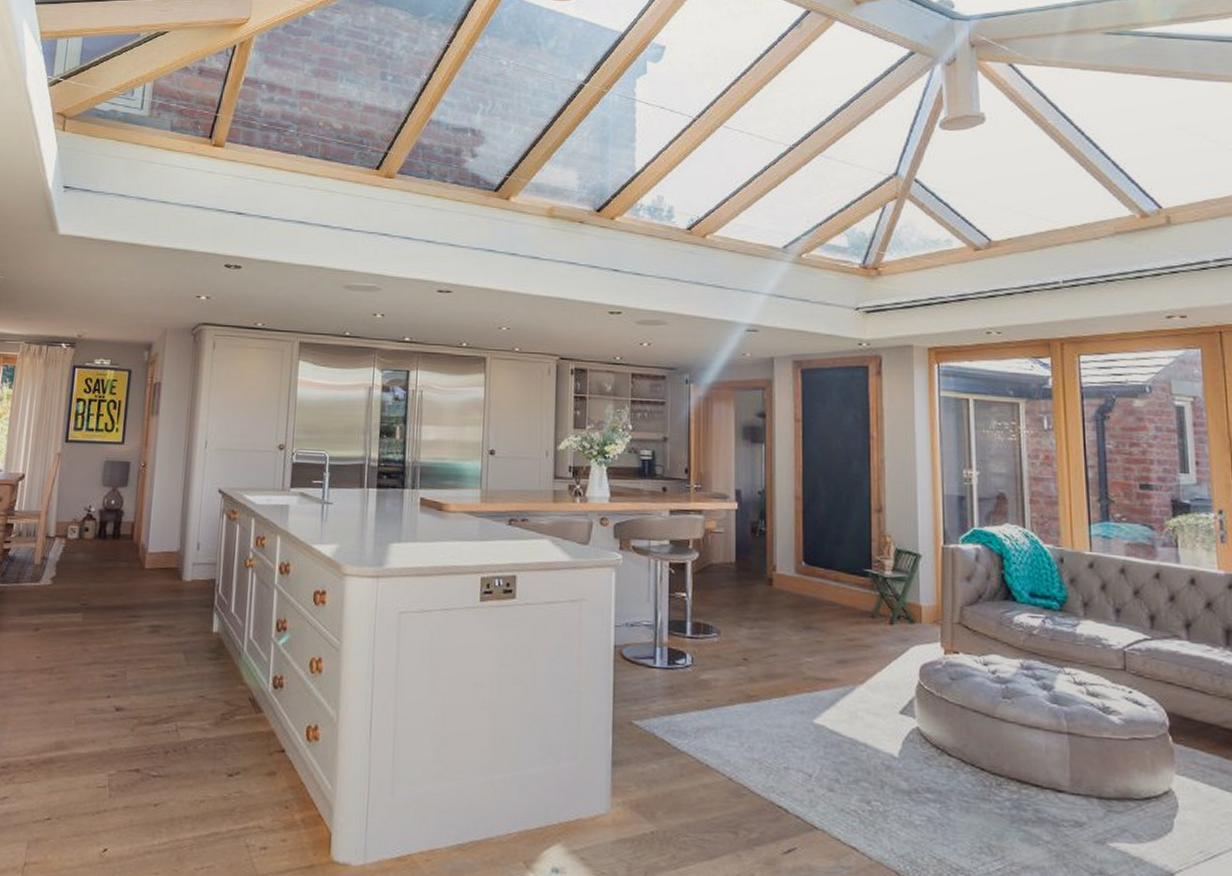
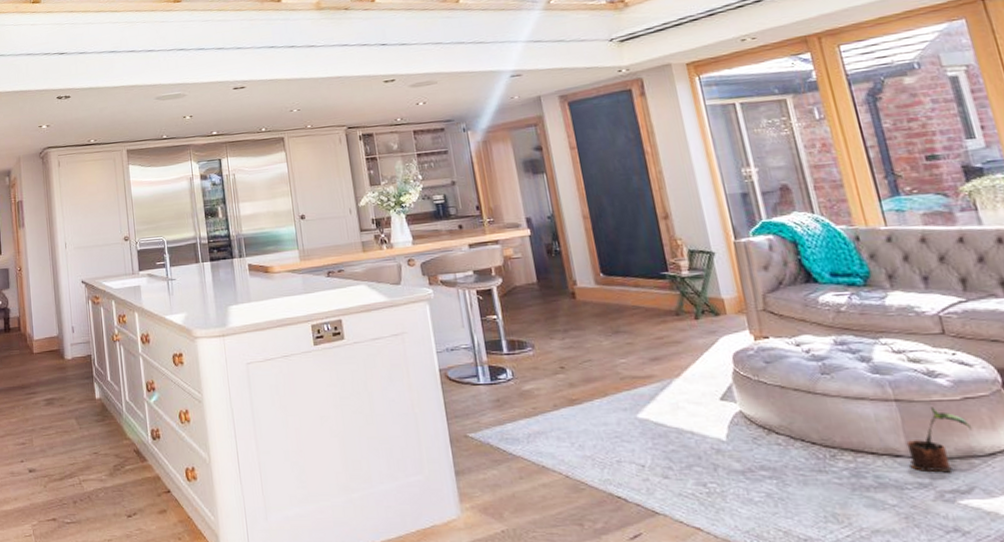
potted plant: none [1069,744,1134,814] -> present [906,407,973,473]

